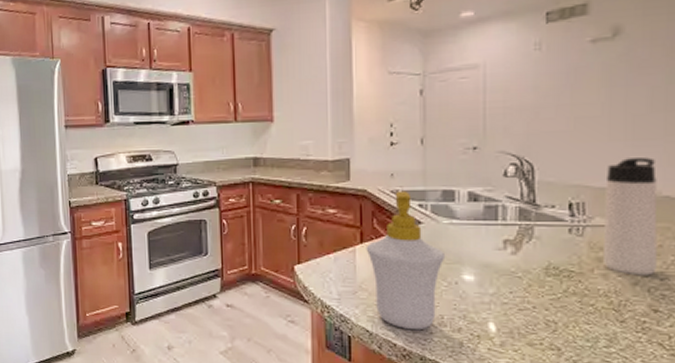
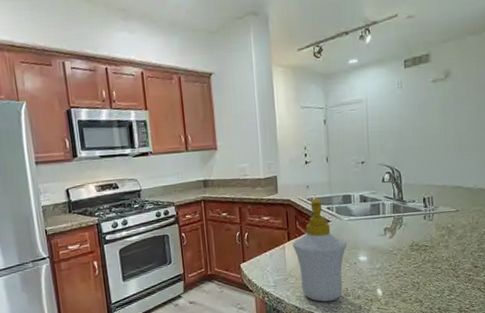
thermos bottle: present [604,158,658,276] -> none [444,162,475,244]

